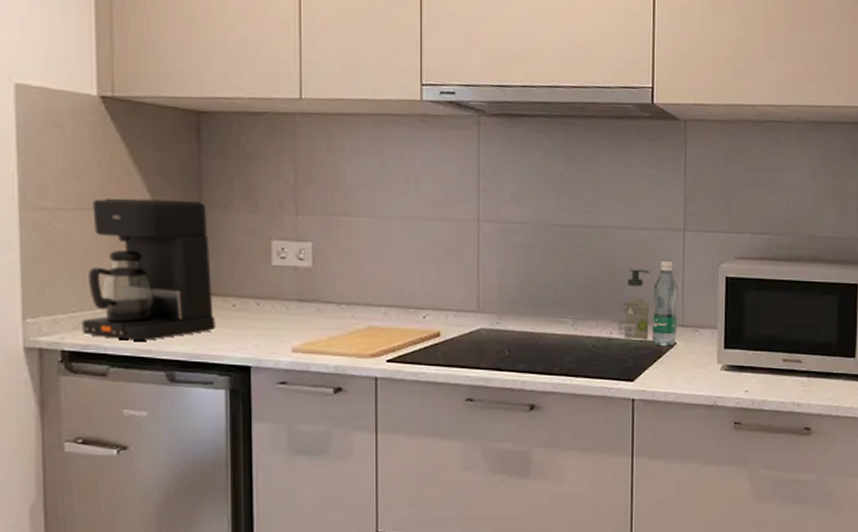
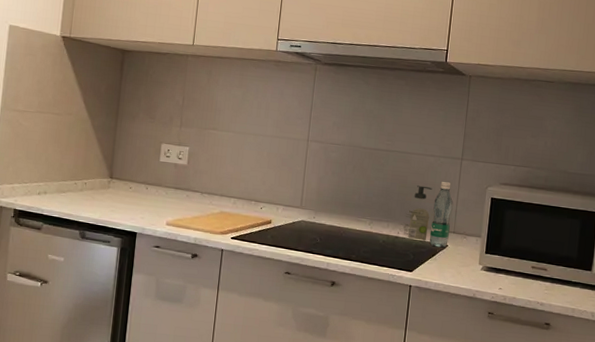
coffee maker: present [82,198,216,341] -> none [29,106,121,208]

